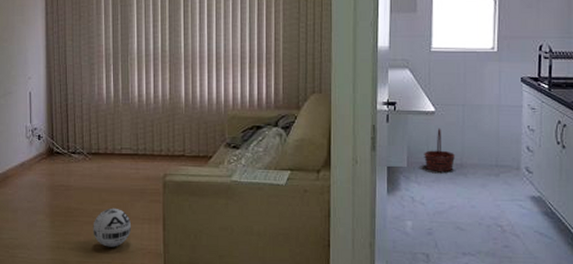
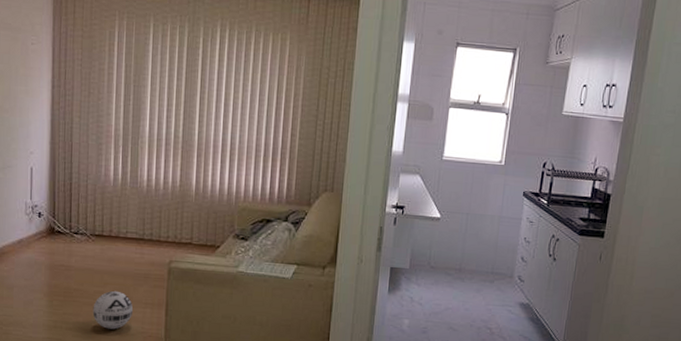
basket: present [424,128,455,171] -> none [426,234,455,275]

